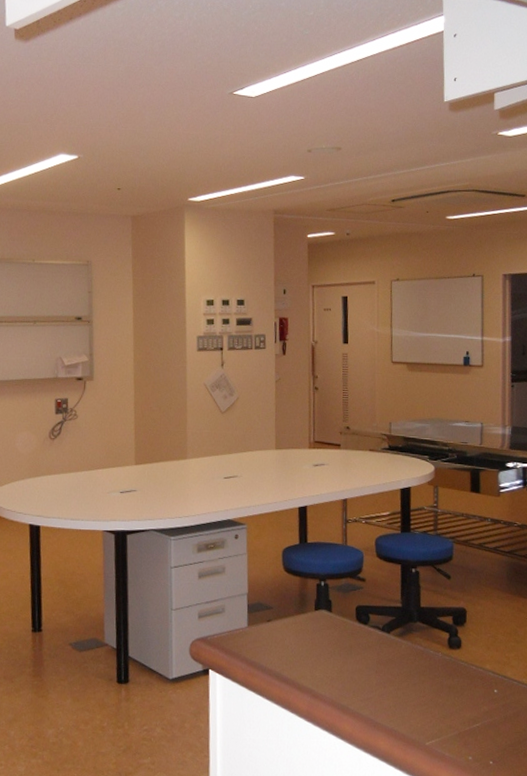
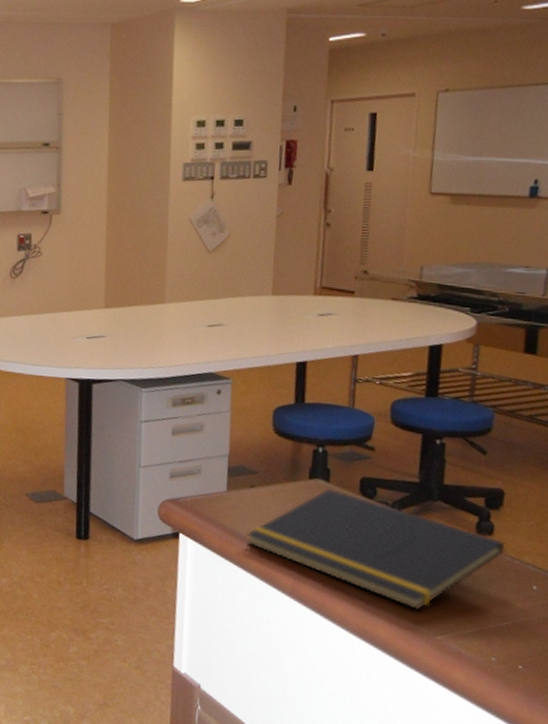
notepad: none [266,617,471,722] -> present [246,488,506,611]

